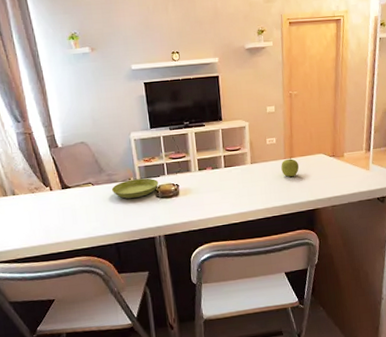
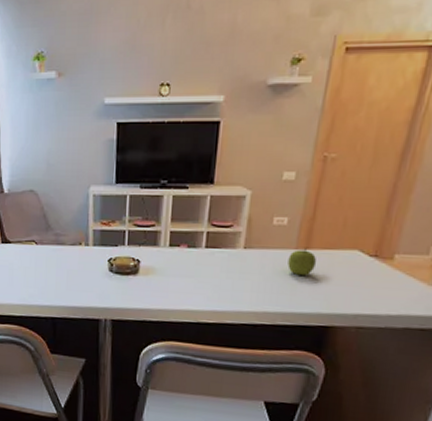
saucer: present [111,178,159,199] -> none [57,244,115,268]

